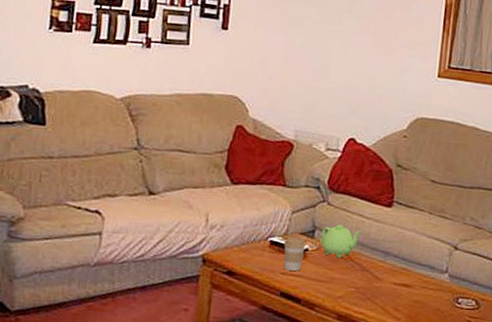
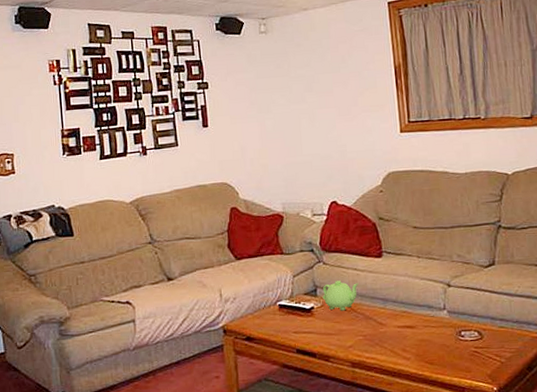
coffee cup: present [283,236,306,271] -> none [291,297,311,329]

